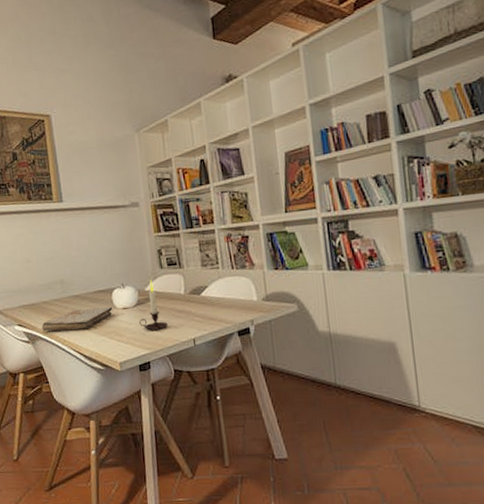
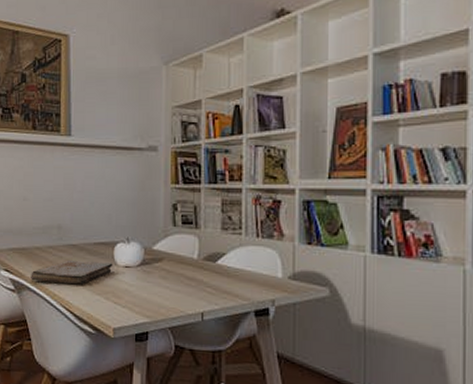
candle: present [139,280,167,331] -> none [141,238,173,297]

